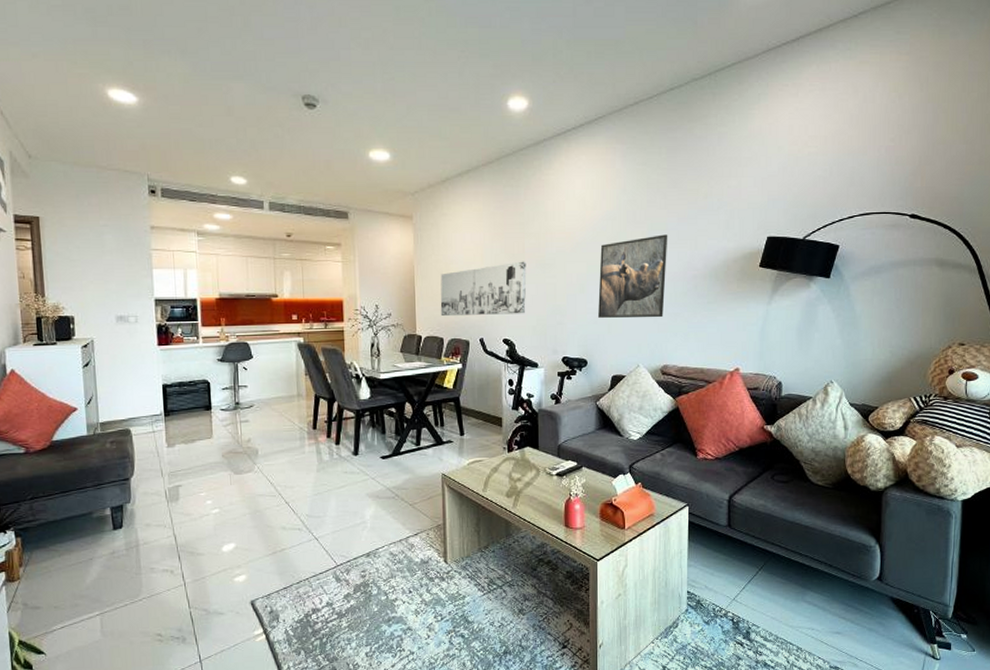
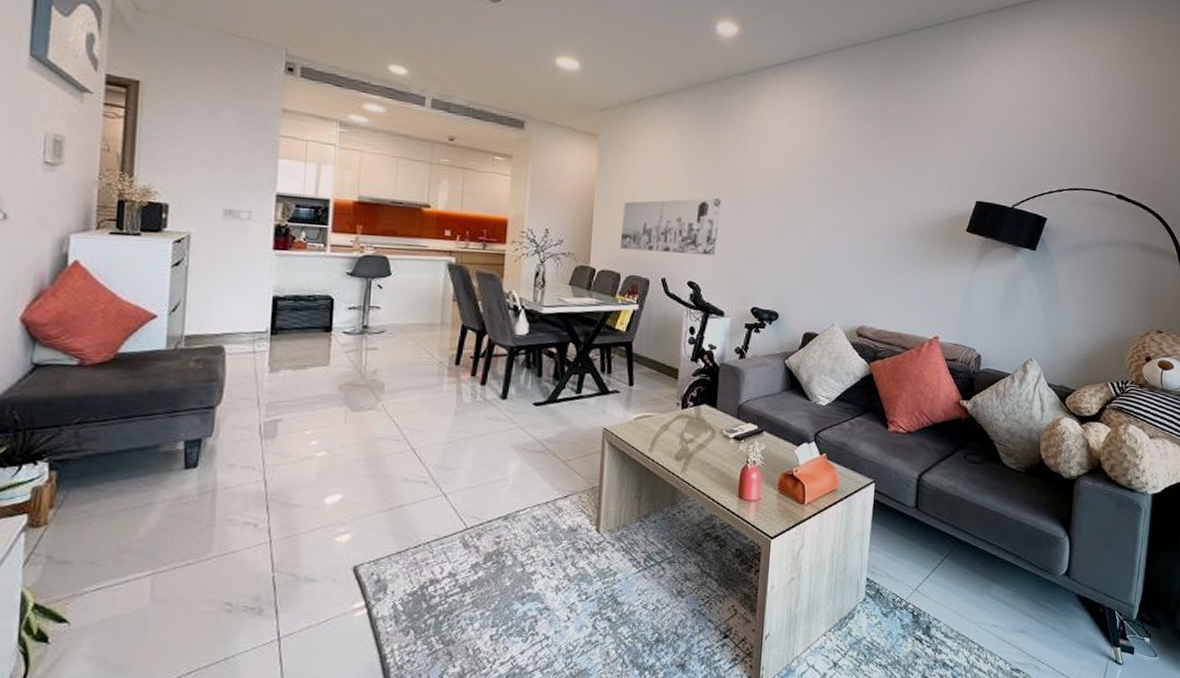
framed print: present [598,234,668,318] -> none [794,186,875,275]

